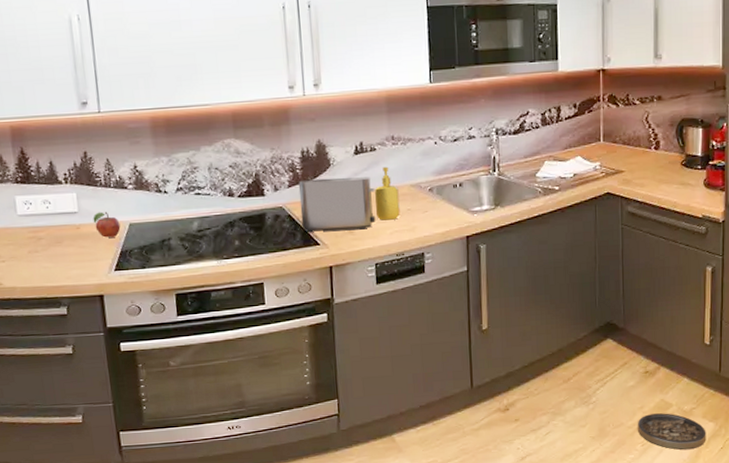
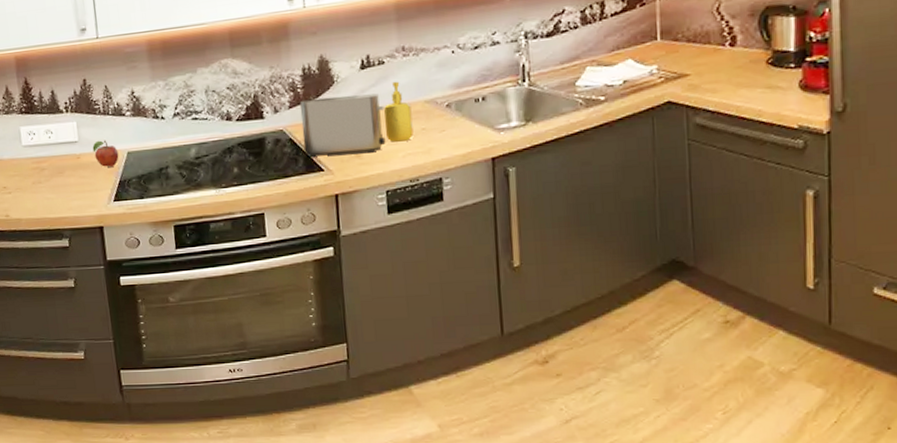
pet bowl: present [637,413,706,450] -> none [716,374,813,421]

